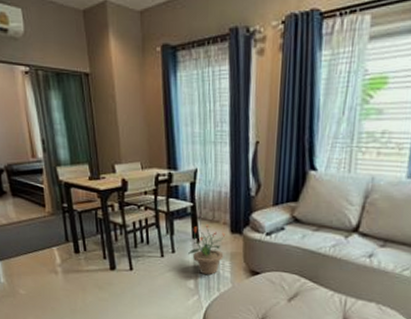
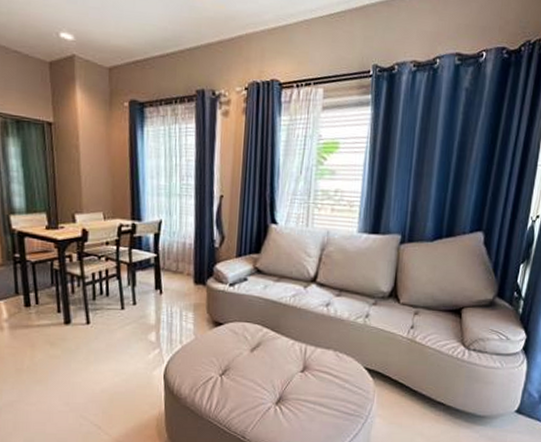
potted plant: present [188,225,226,275] -> none [150,276,190,327]

